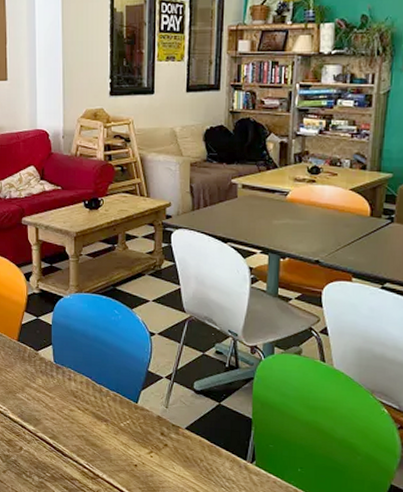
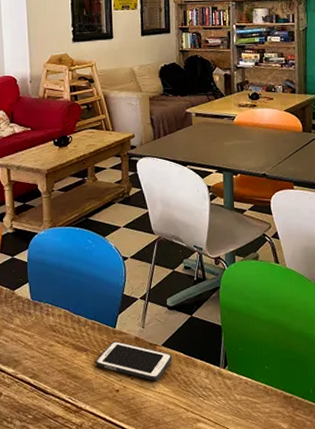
cell phone: none [115,416,195,463] -> present [96,341,172,381]

